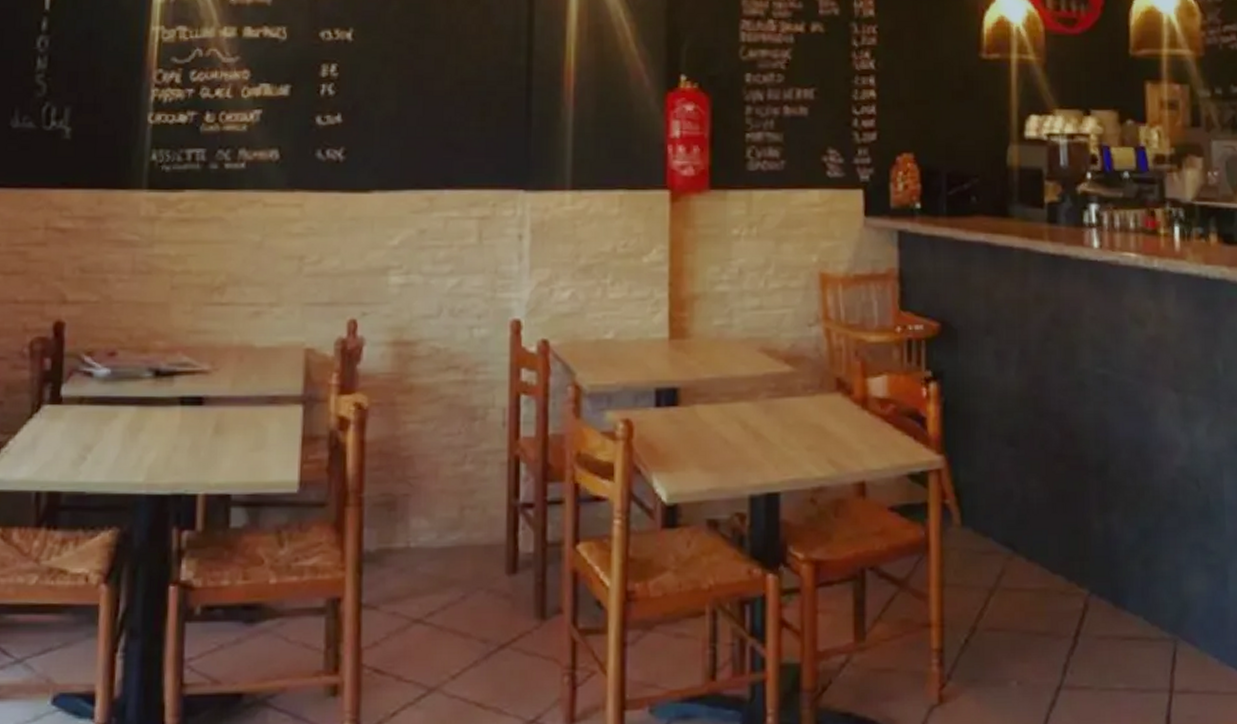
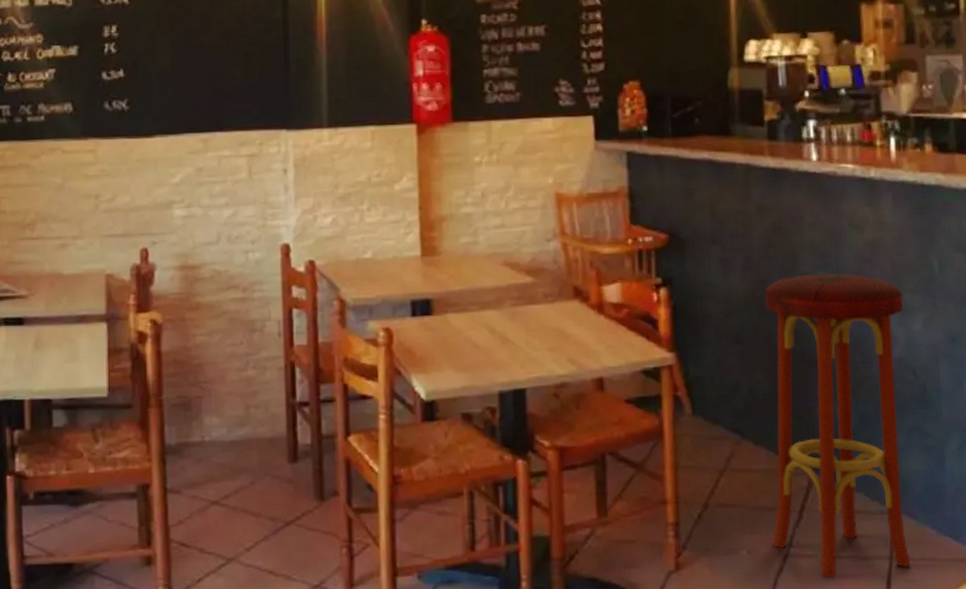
bar stool: none [1041,371,1192,713] -> present [765,273,911,578]

